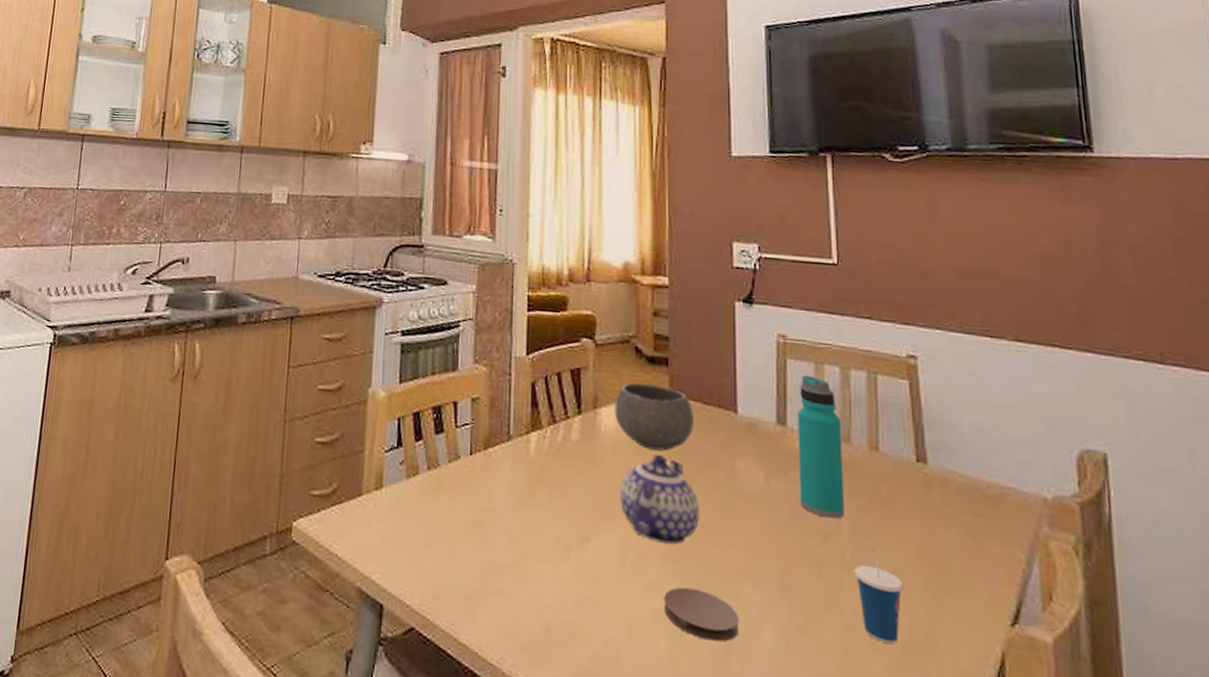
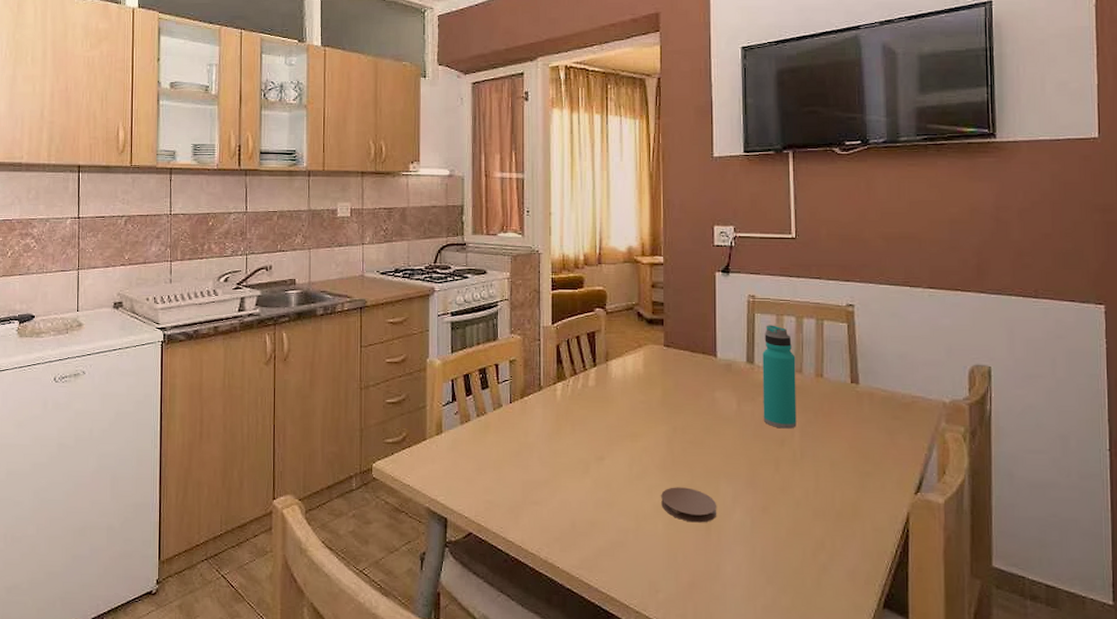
bowl: present [614,383,694,451] -> none [622,340,683,389]
teapot: present [620,454,699,545] -> none [627,392,687,458]
cup: present [854,548,904,644] -> none [802,448,838,513]

